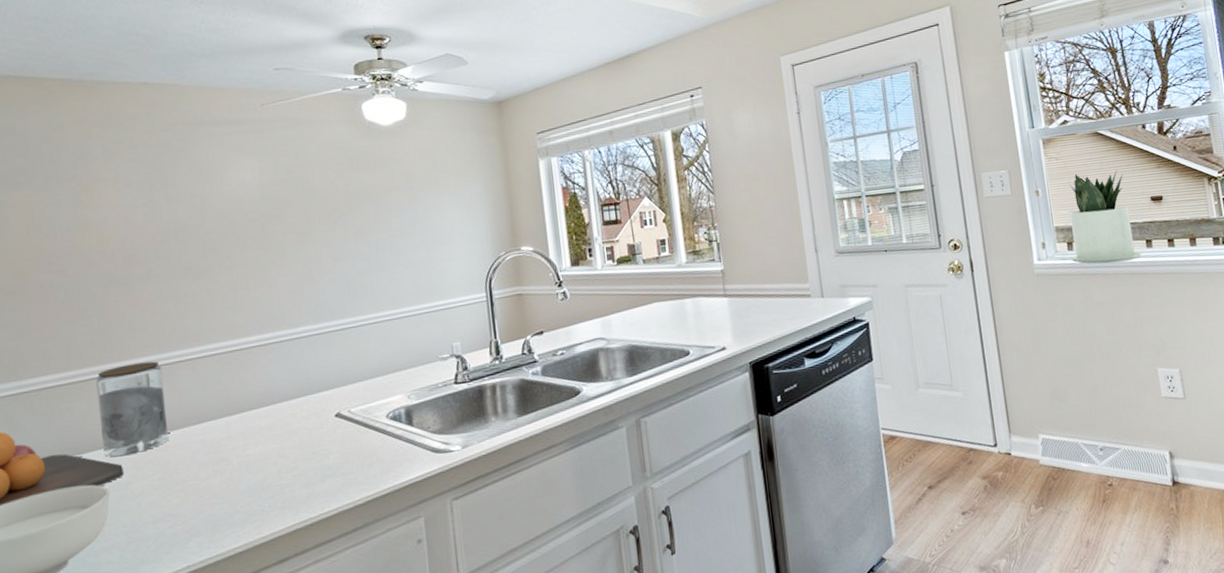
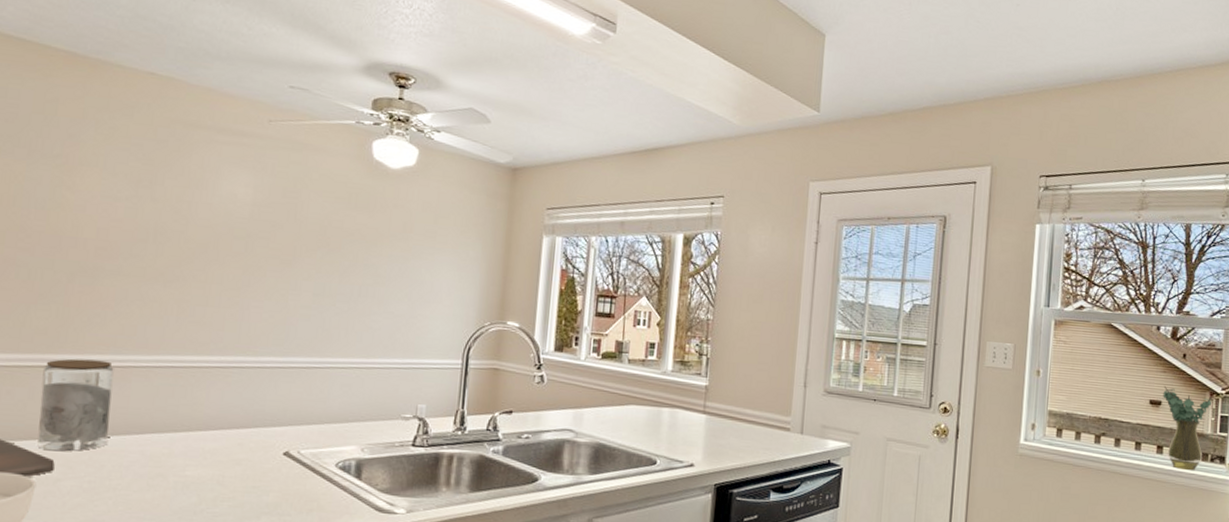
planter: present [1070,169,1142,264] -> none [1057,361,1129,460]
vase: none [1161,180,1214,258] -> present [1163,385,1213,471]

